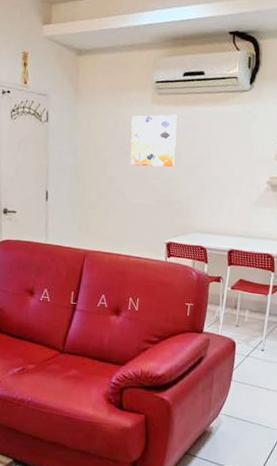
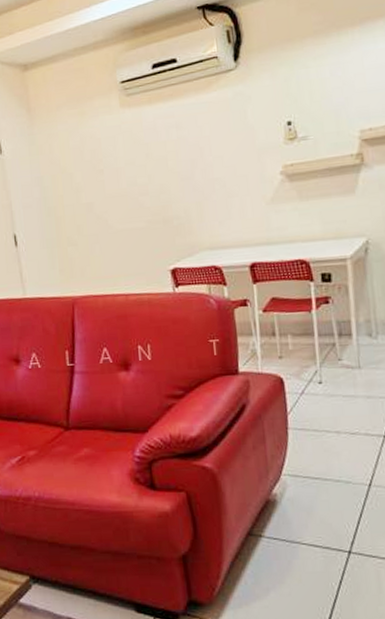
wall art: present [130,114,177,167] -> none [100,115,162,185]

